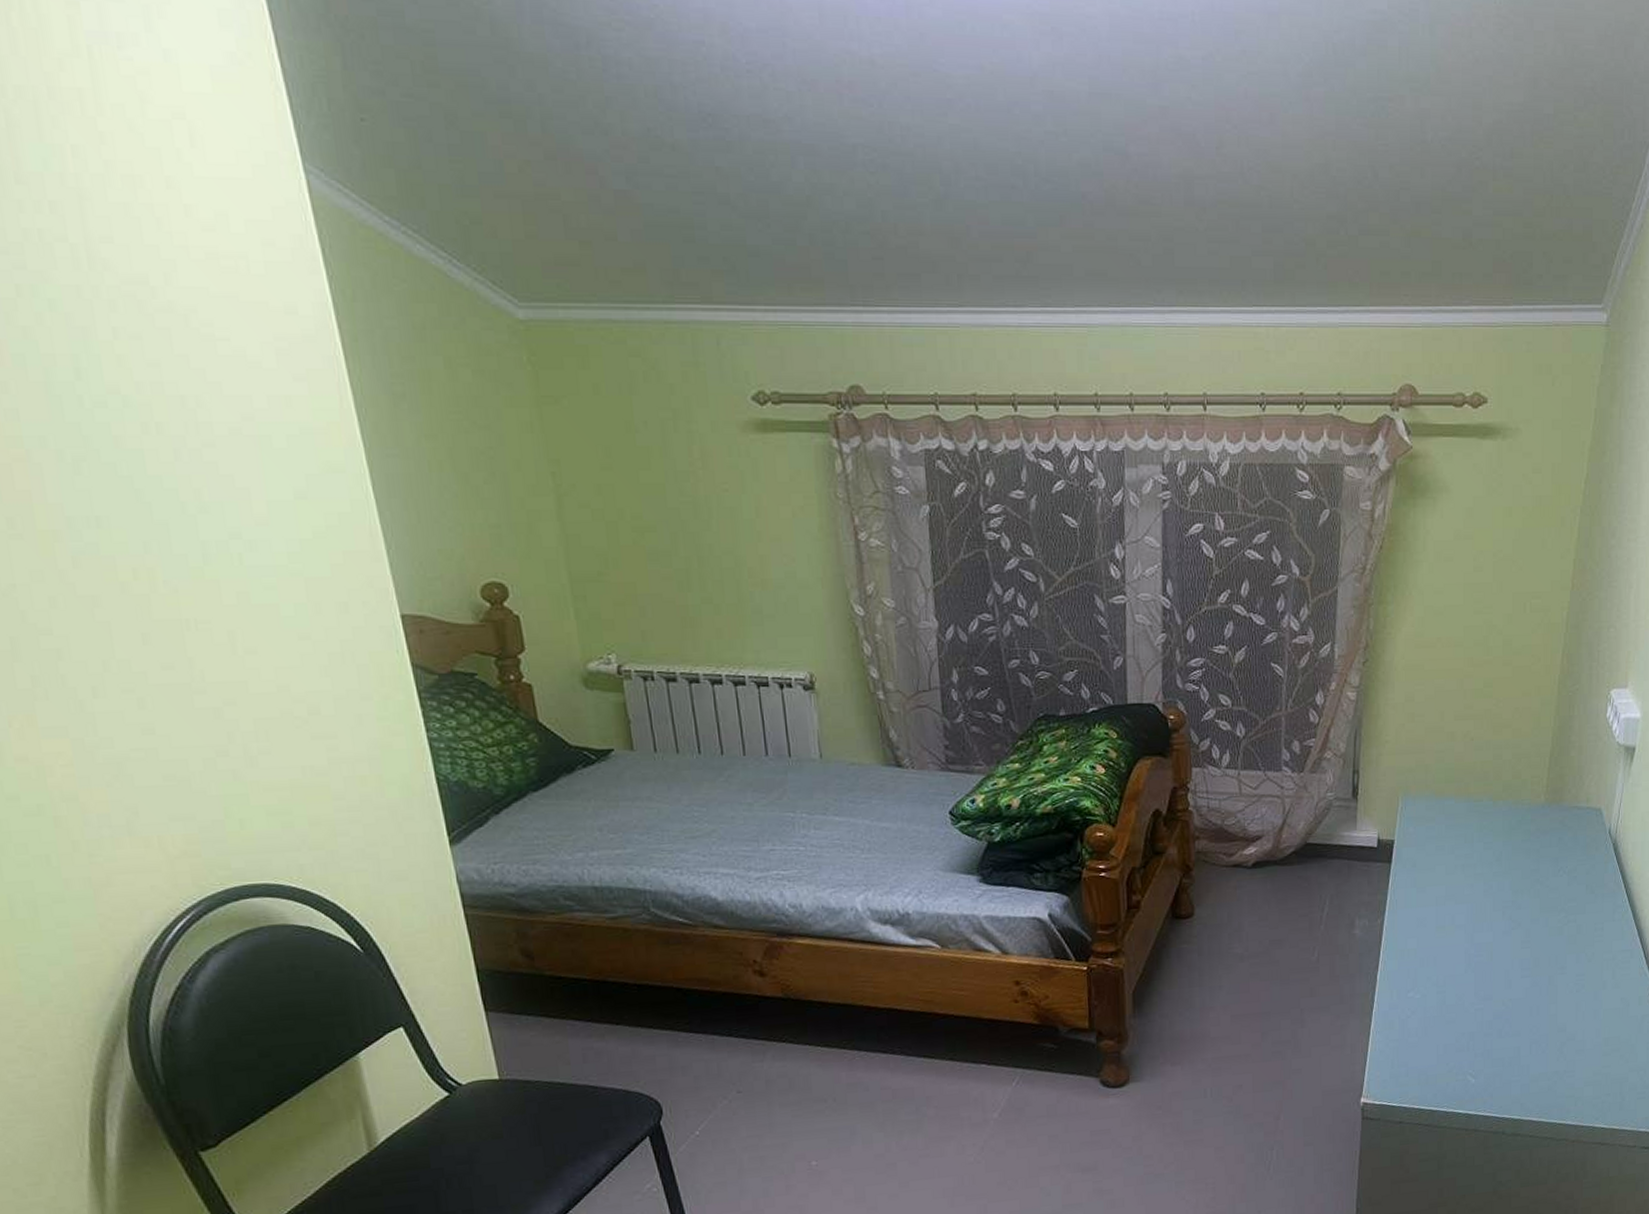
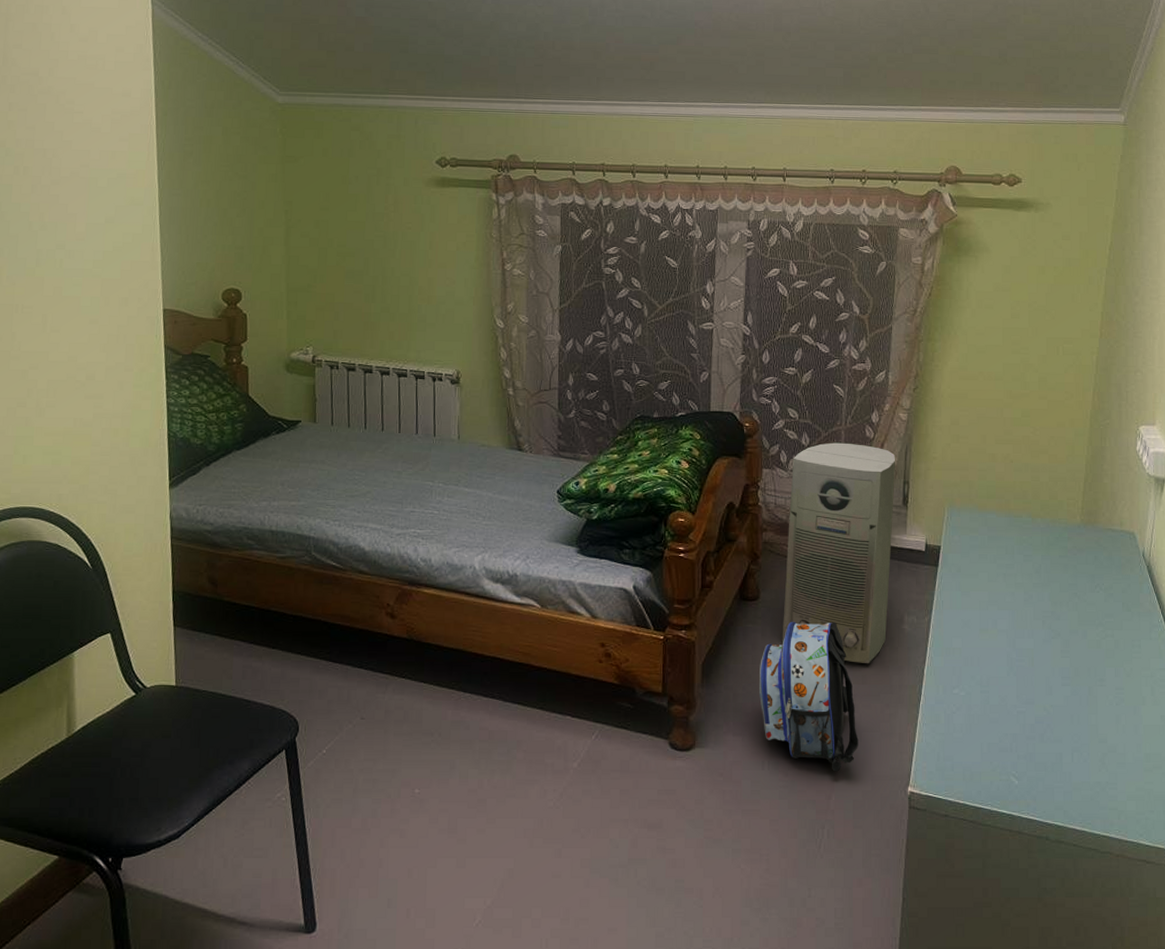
backpack: none [1197,933,1308,1091] -> present [759,621,858,772]
air purifier: none [1221,730,1344,976] -> present [782,442,896,663]

